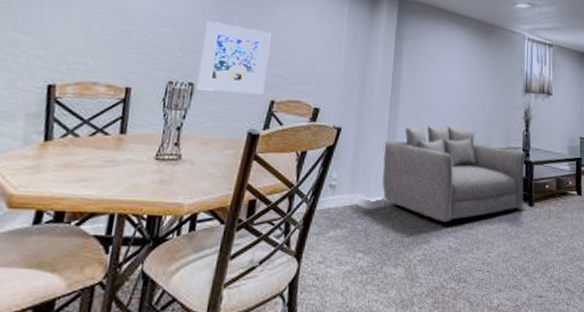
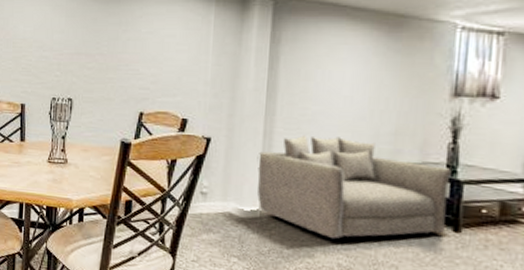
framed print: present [196,21,271,95] -> none [74,43,136,107]

